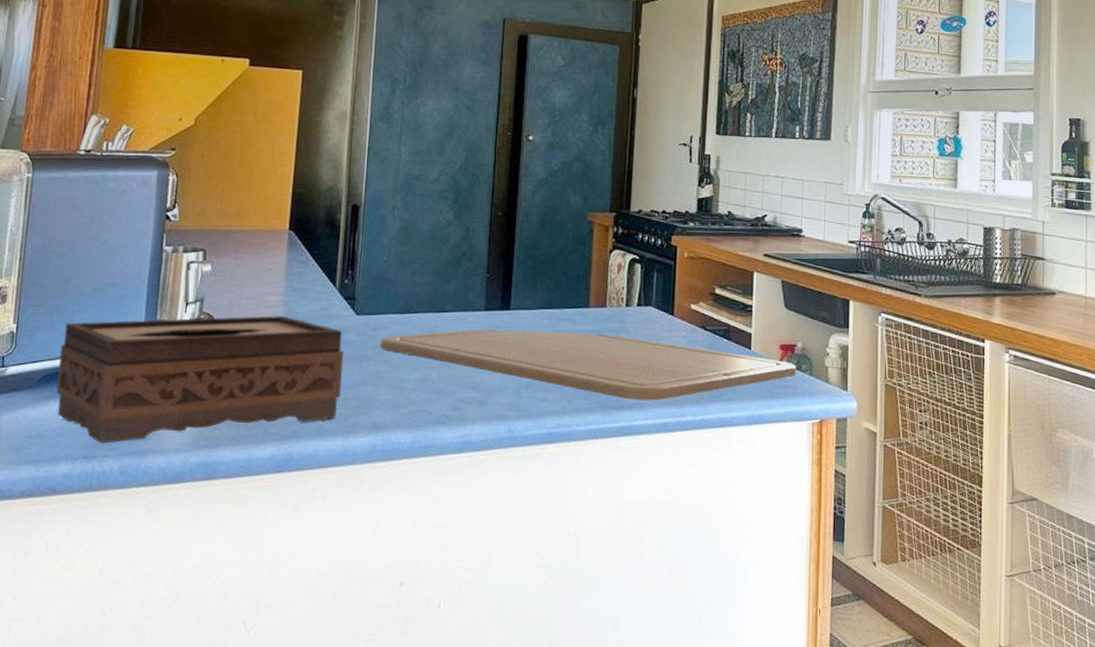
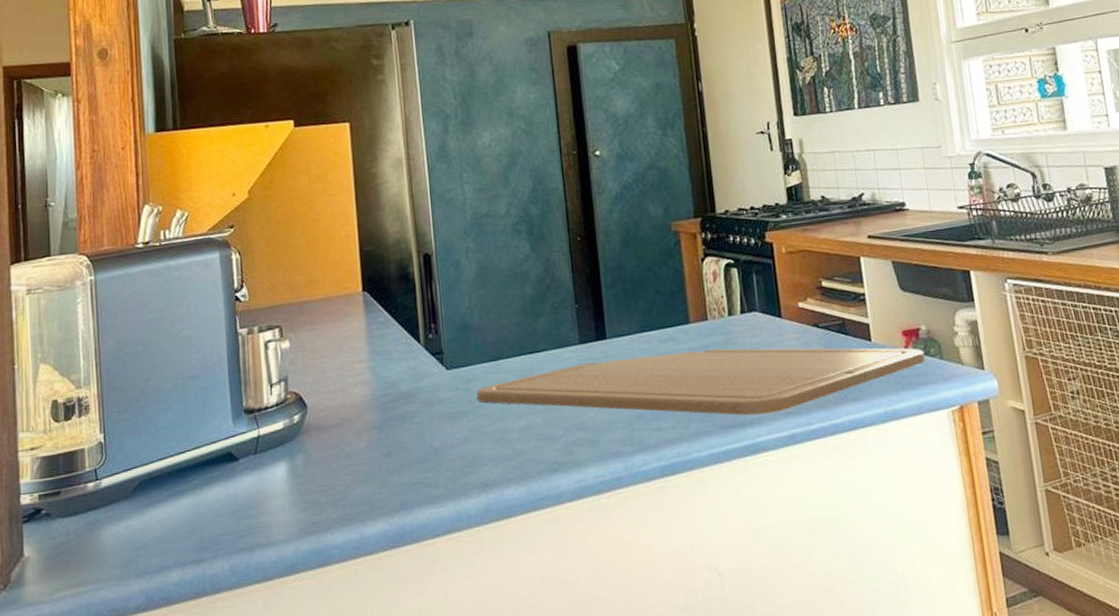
tissue box: present [56,316,344,444] -> none [150,382,444,545]

